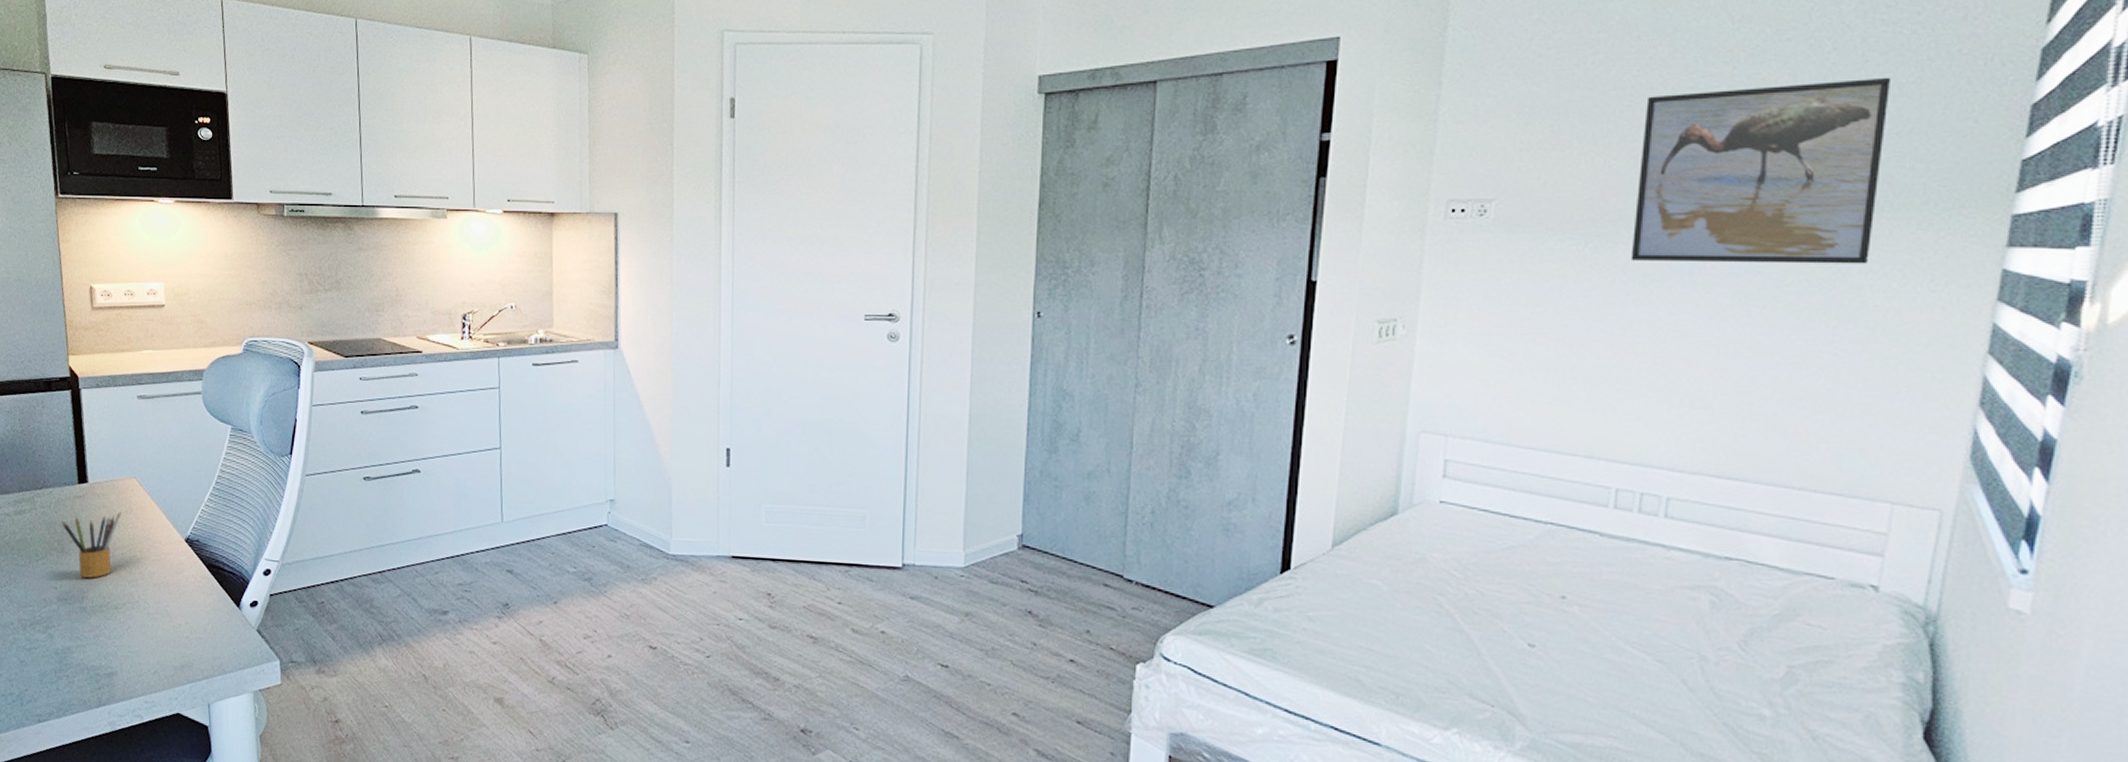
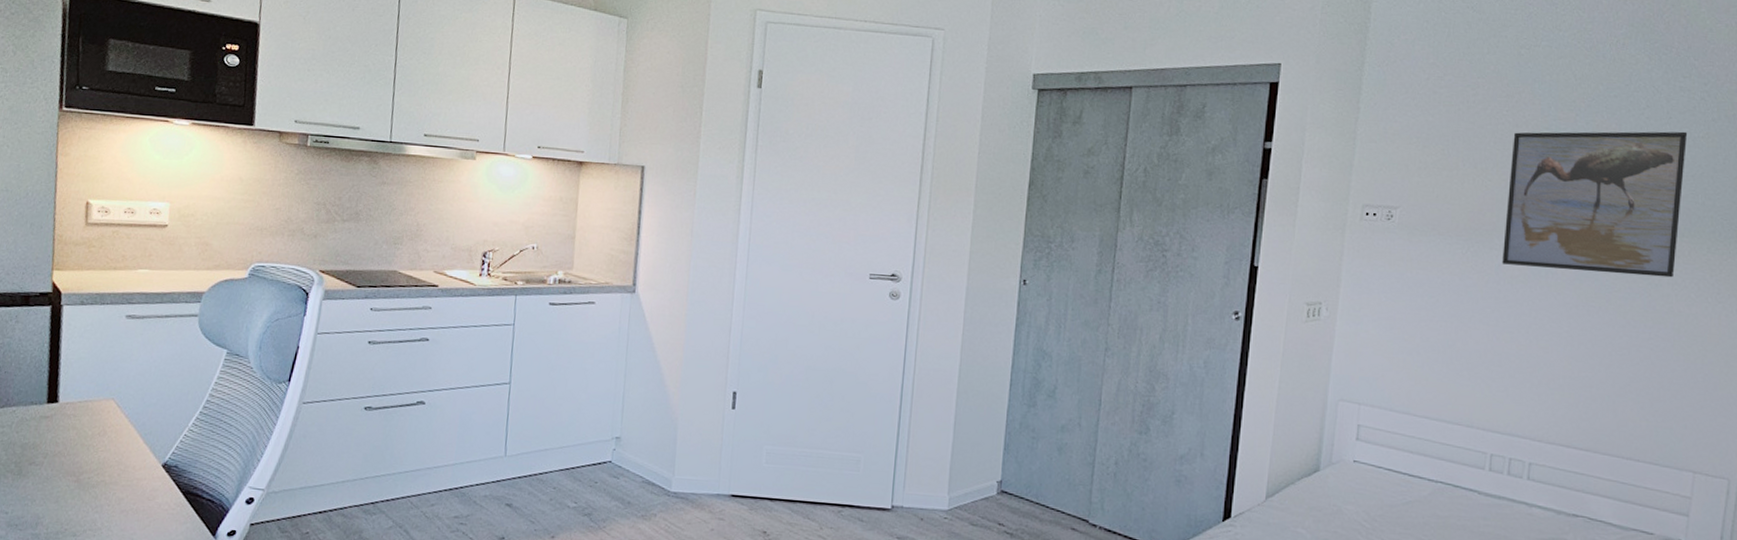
pencil box: present [62,512,121,578] -> none [22,435,93,503]

